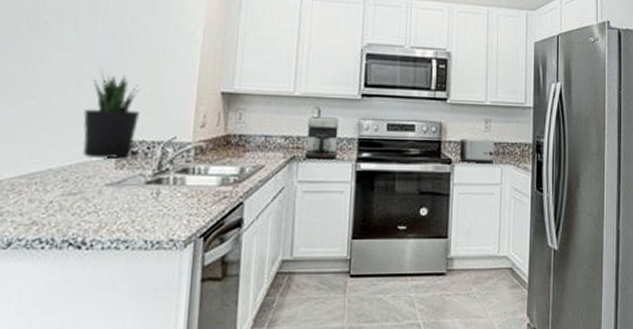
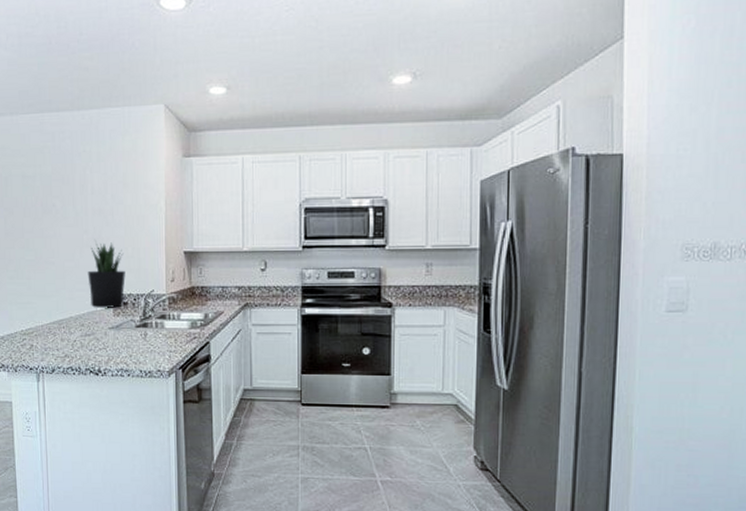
coffee maker: present [305,117,339,159] -> none [256,268,284,305]
toaster: present [459,138,495,164] -> none [399,283,438,307]

